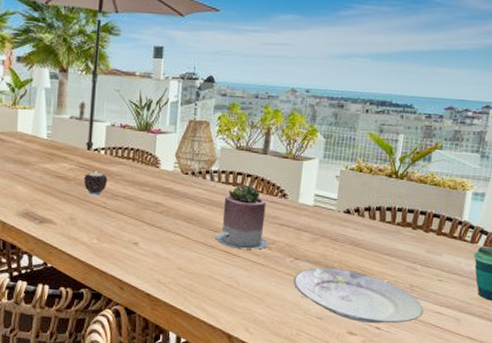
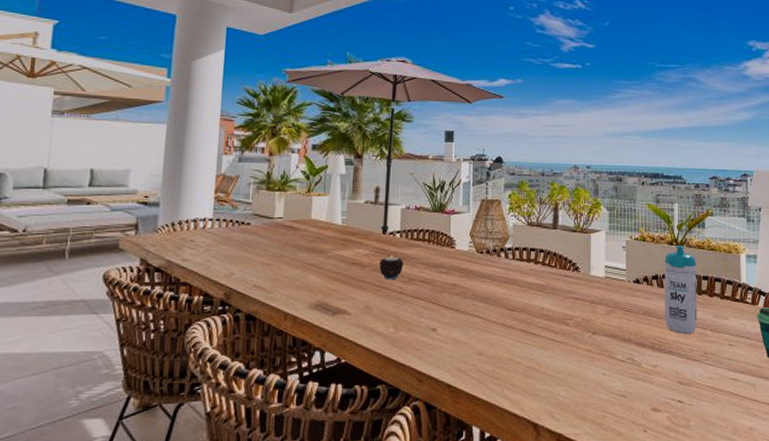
succulent planter: present [215,184,269,250] -> none [514,259,566,327]
plate: present [293,268,424,324] -> none [593,341,720,397]
water bottle: none [372,178,416,266] -> present [664,246,698,334]

